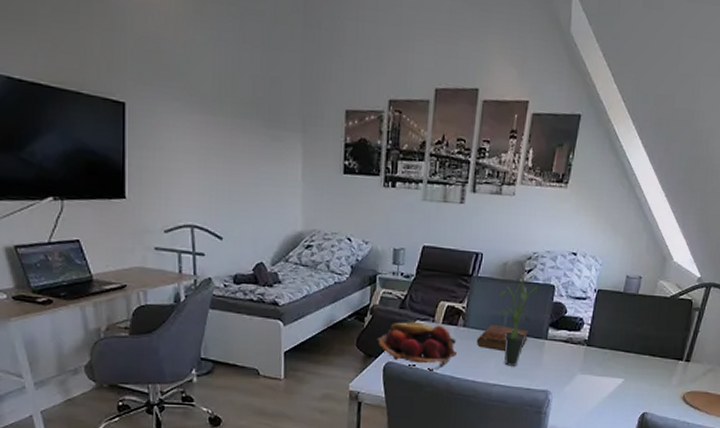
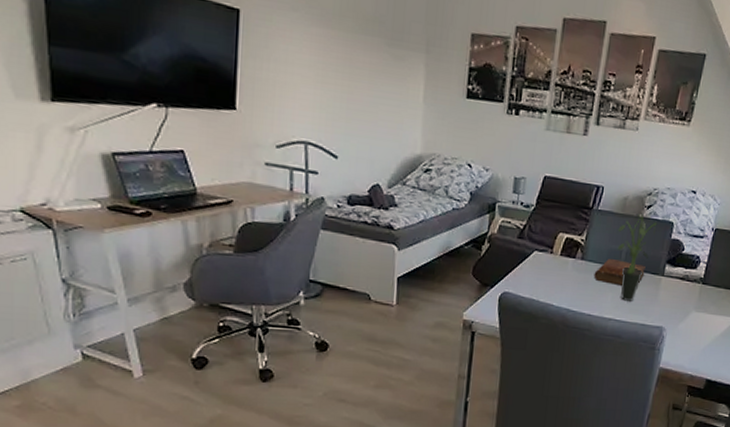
fruit basket: present [376,321,458,371] -> none [493,251,575,303]

